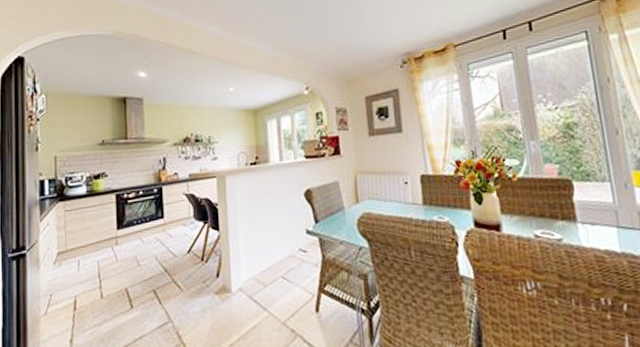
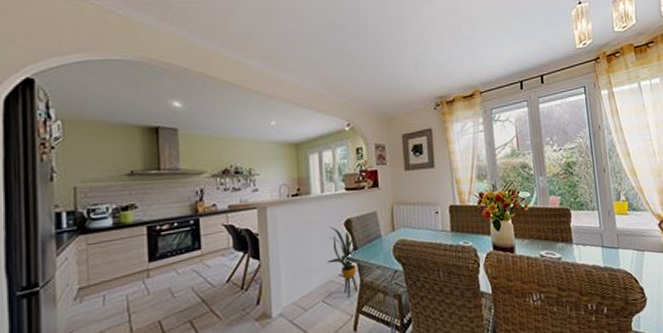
house plant: none [286,197,319,275] -> present [327,226,357,298]

